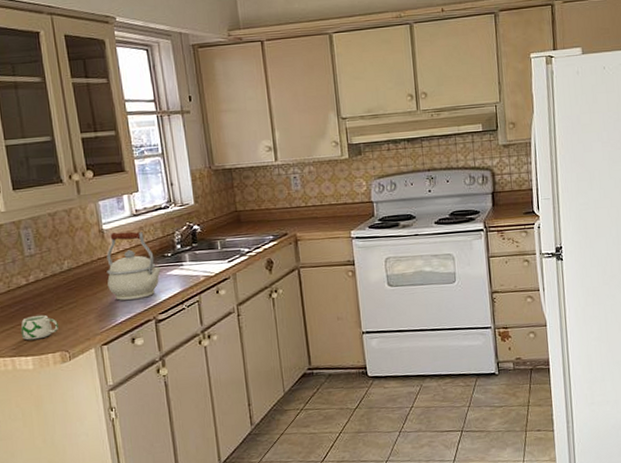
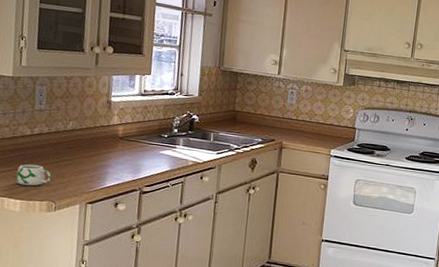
kettle: present [106,231,161,301] -> none [104,105,155,170]

